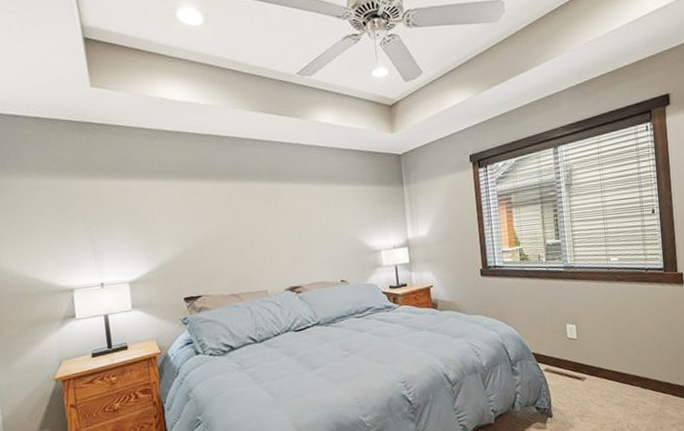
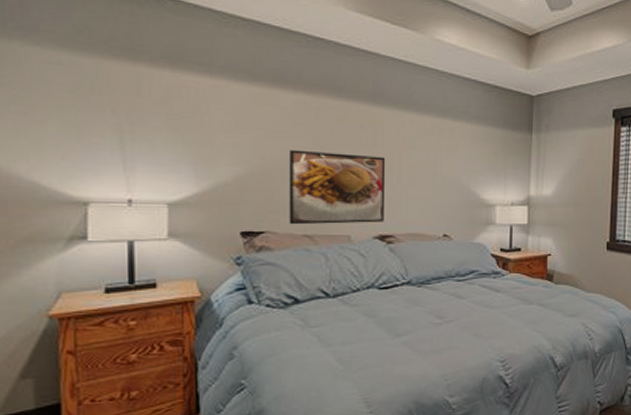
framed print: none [212,223,292,287] -> present [288,149,386,225]

